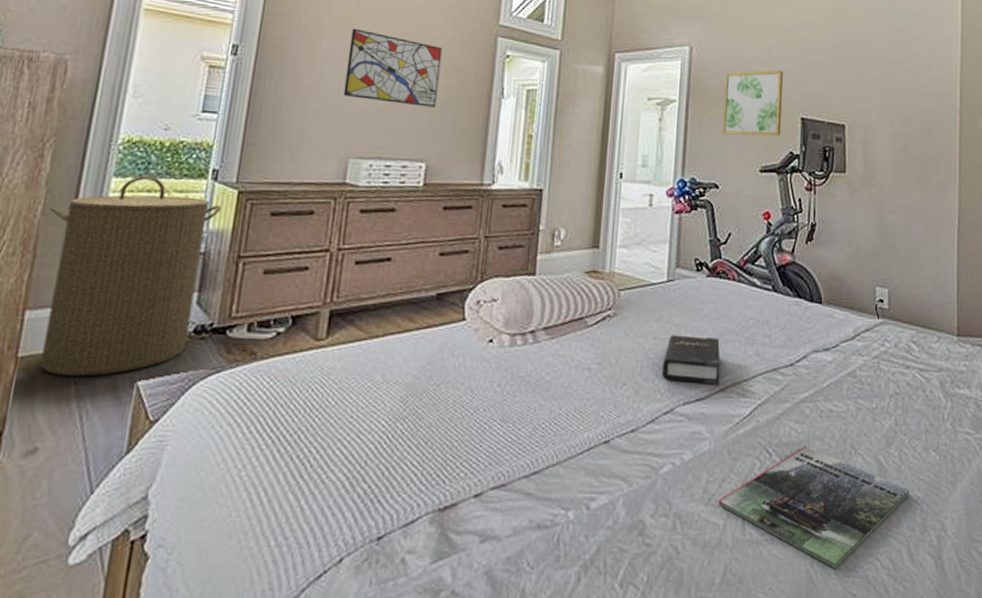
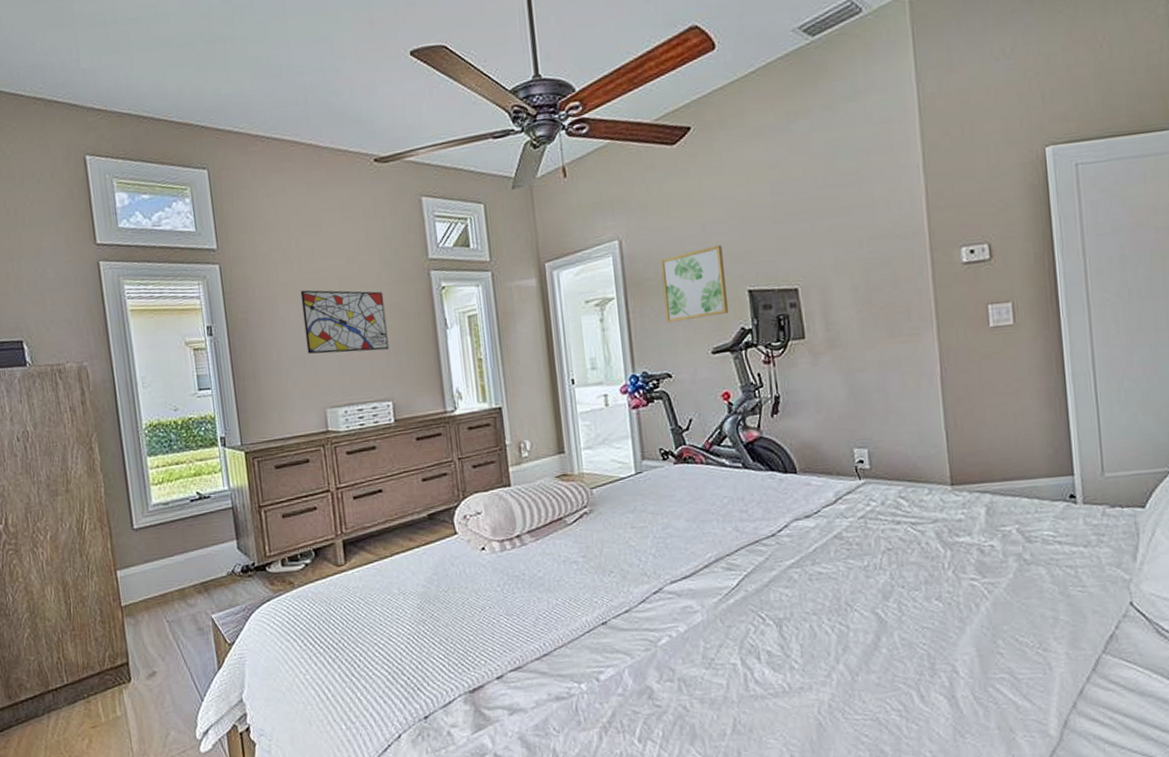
laundry hamper: present [40,175,221,377] -> none [109,451,239,617]
hardback book: present [662,335,721,385] -> none [644,520,702,564]
magazine: present [719,447,909,569] -> none [719,608,914,714]

